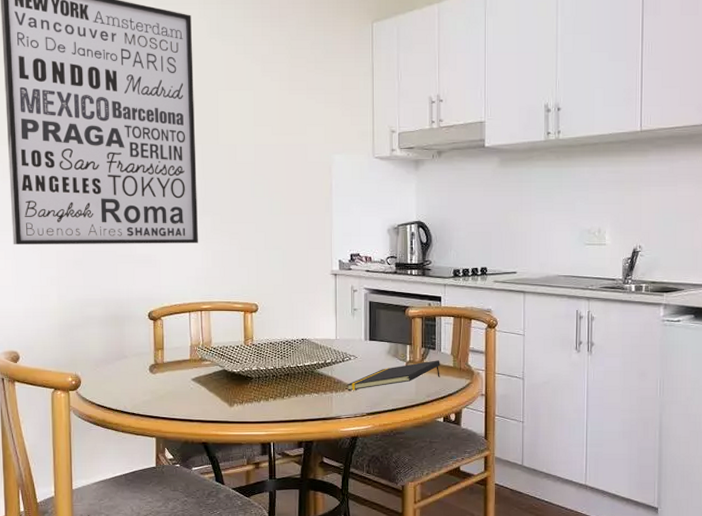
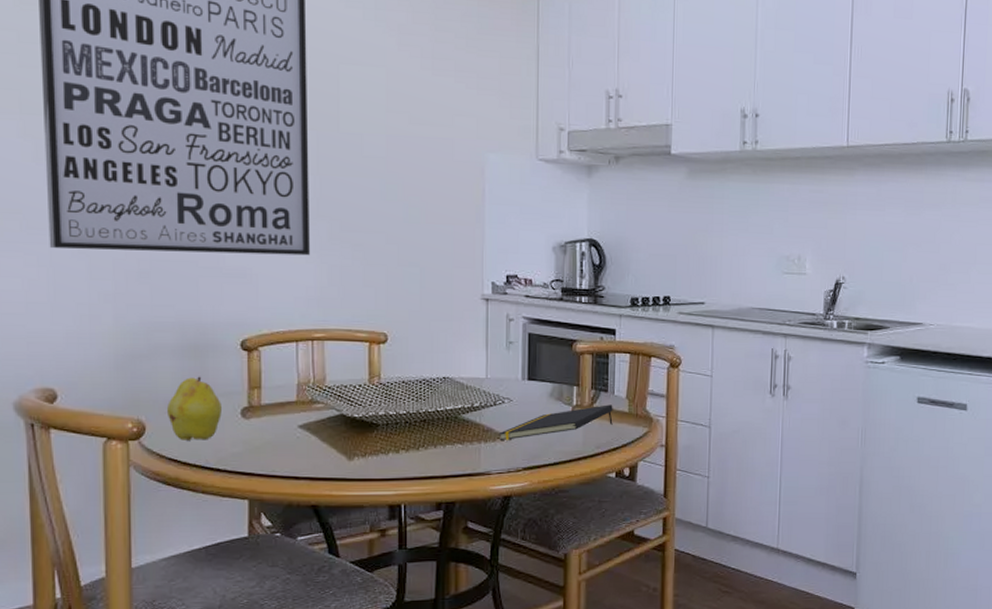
fruit: none [95,340,135,391] -> present [166,376,222,440]

